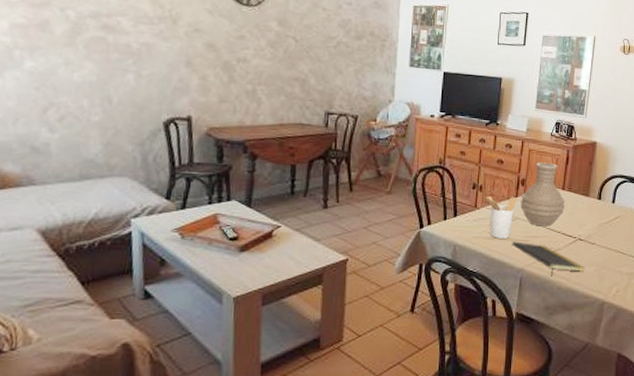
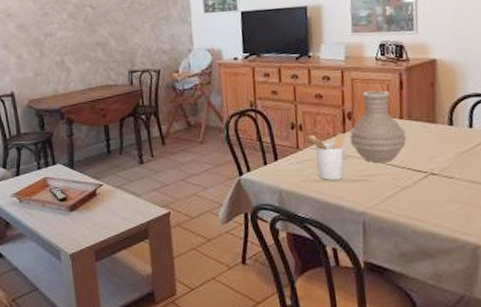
notepad: present [512,241,585,277] -> none [346,181,444,219]

